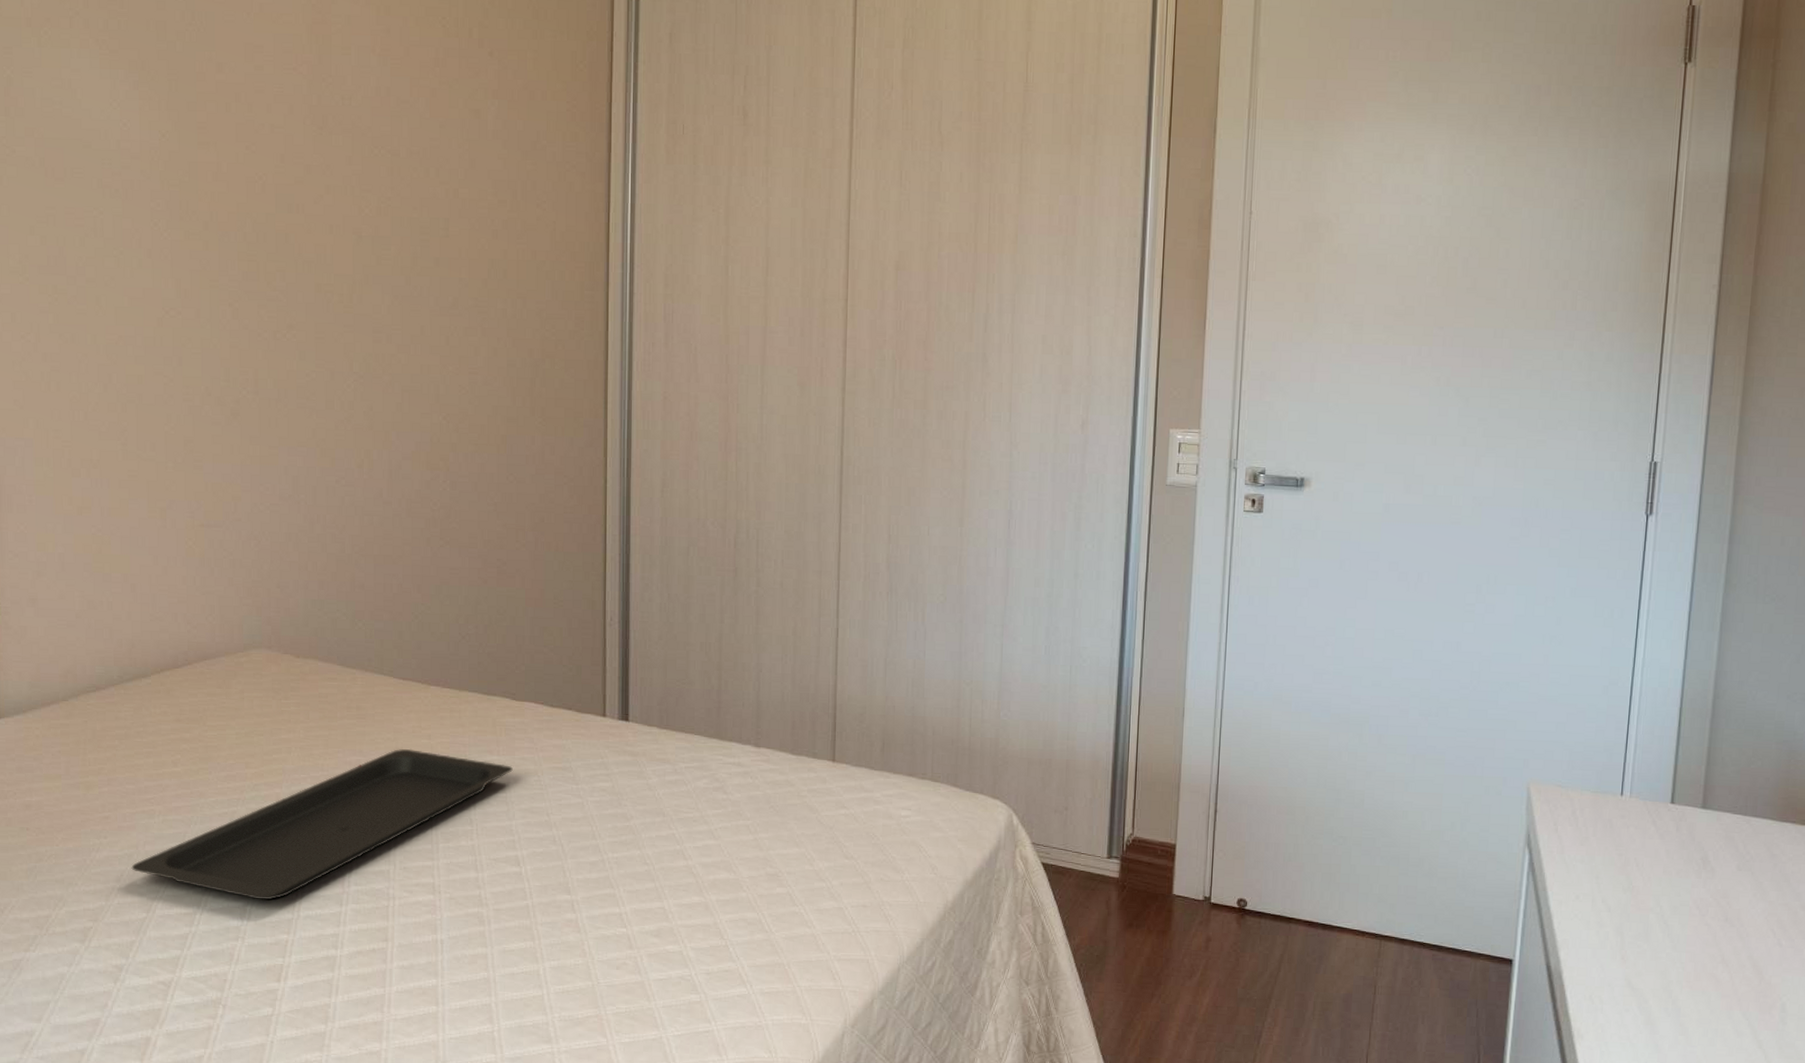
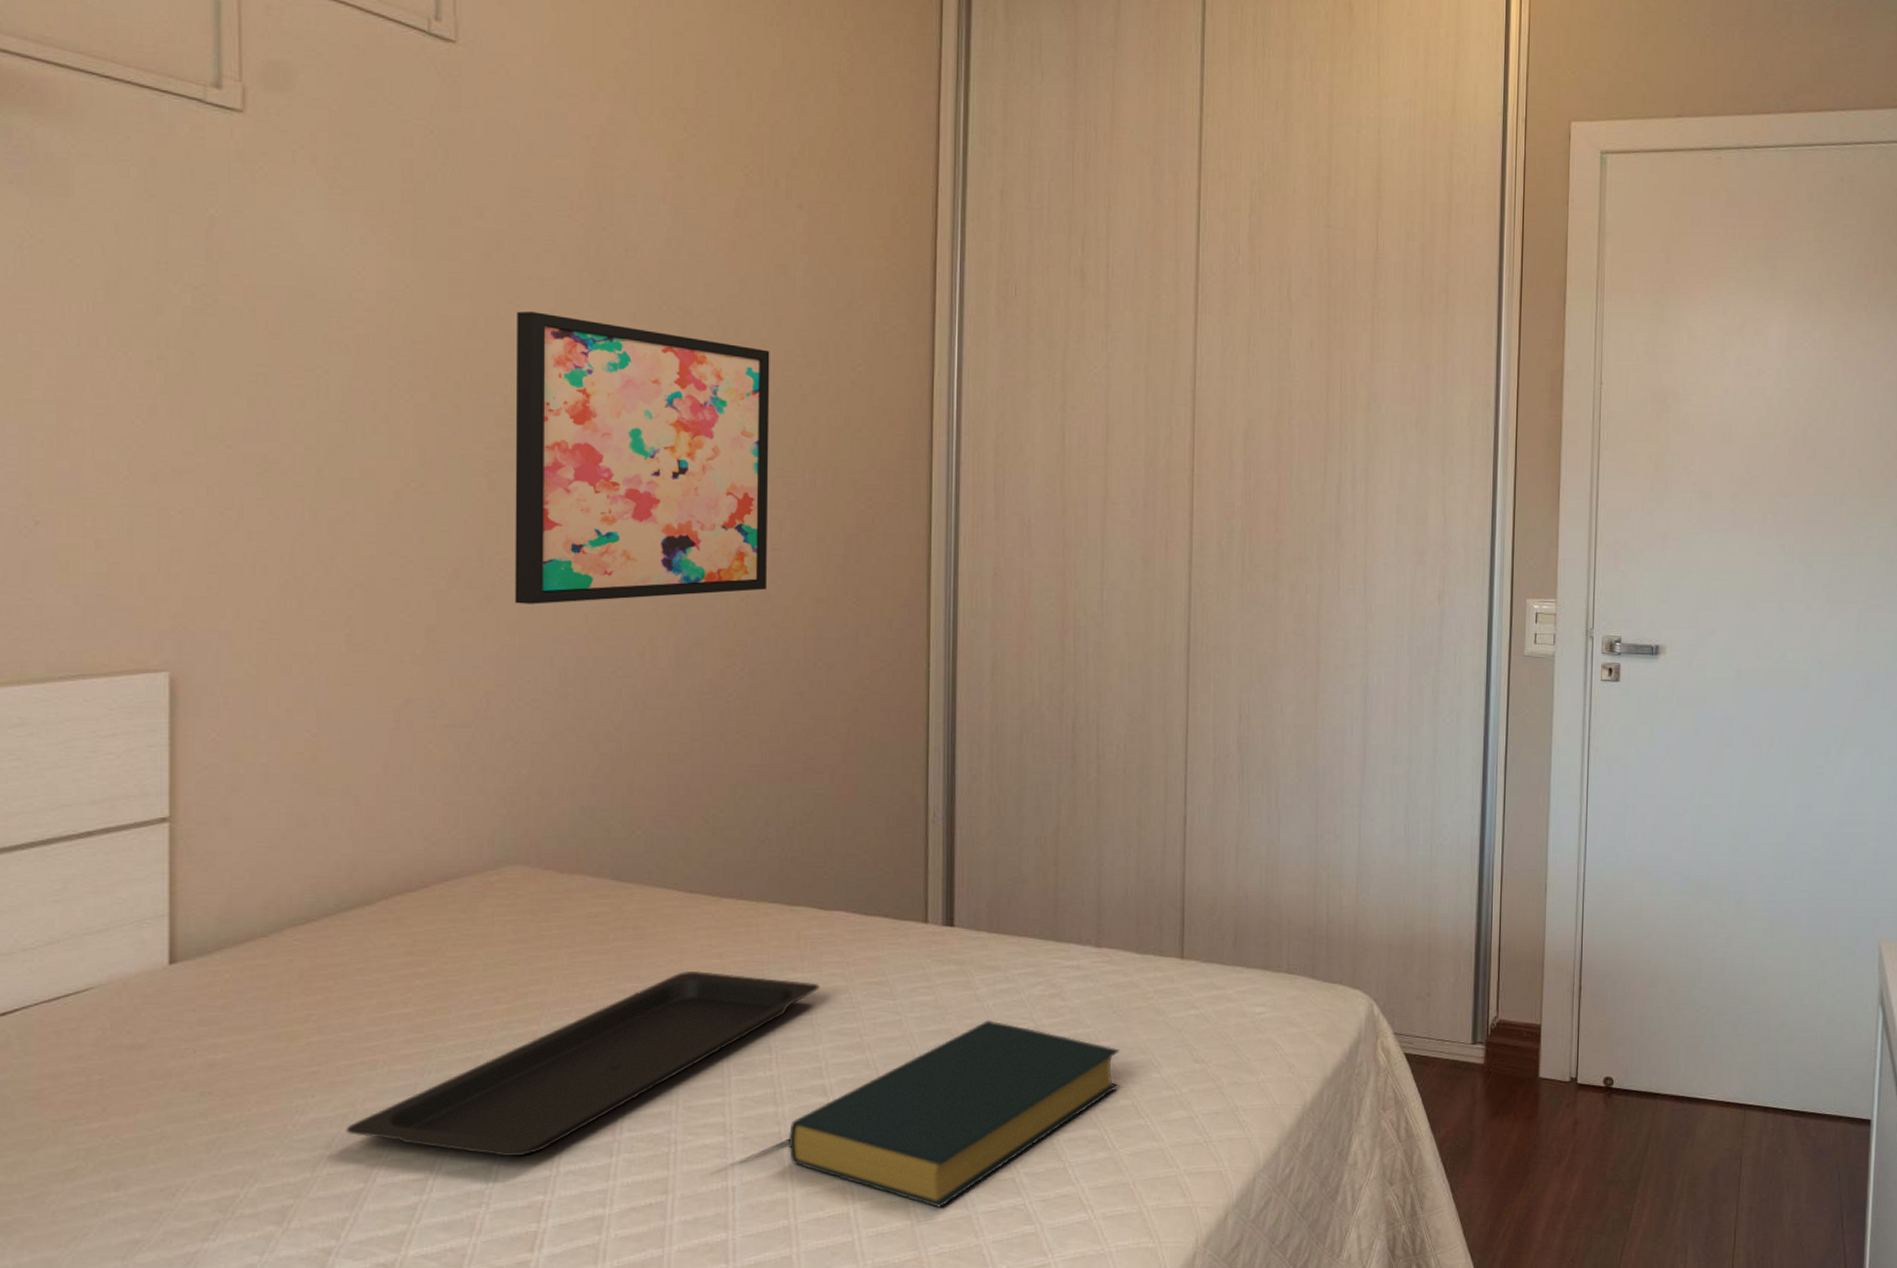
wall art: none [253,156,466,420] -> present [514,311,770,604]
hardback book: none [487,807,776,972] -> present [788,1019,1120,1208]

